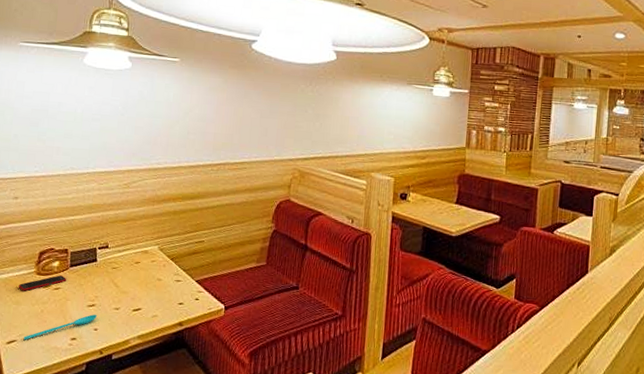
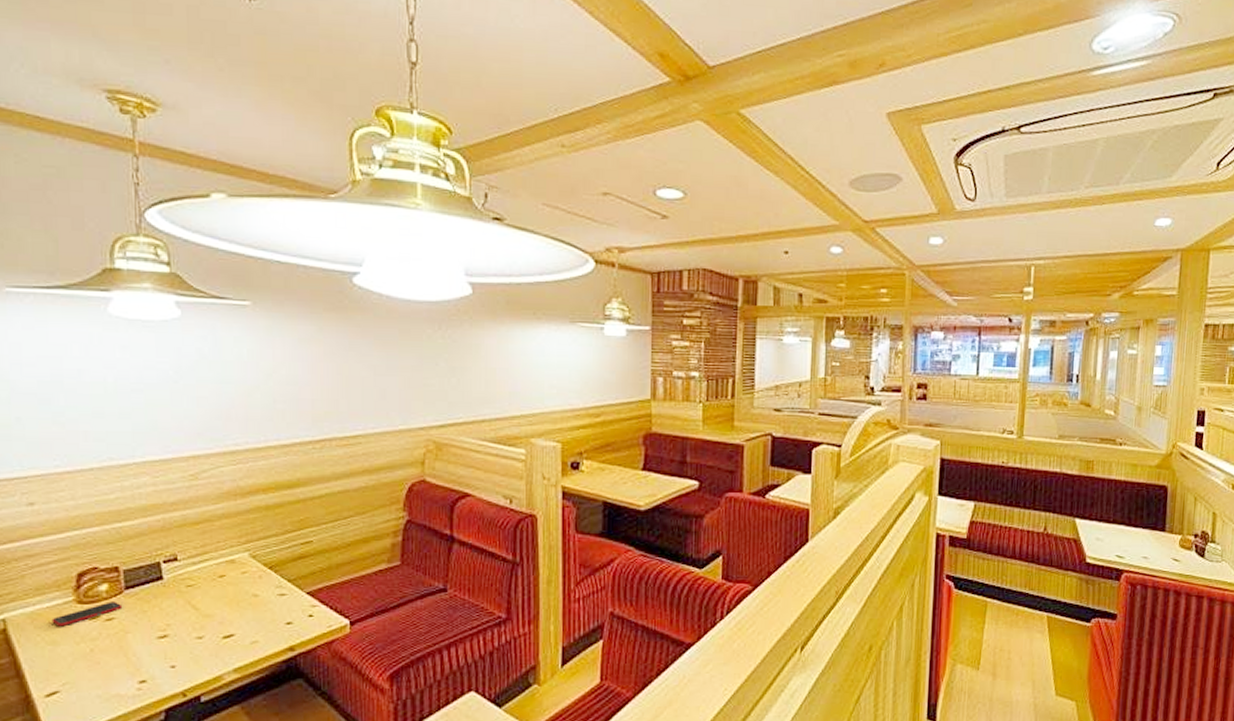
spoon: present [23,314,97,340] -> none [69,648,172,690]

